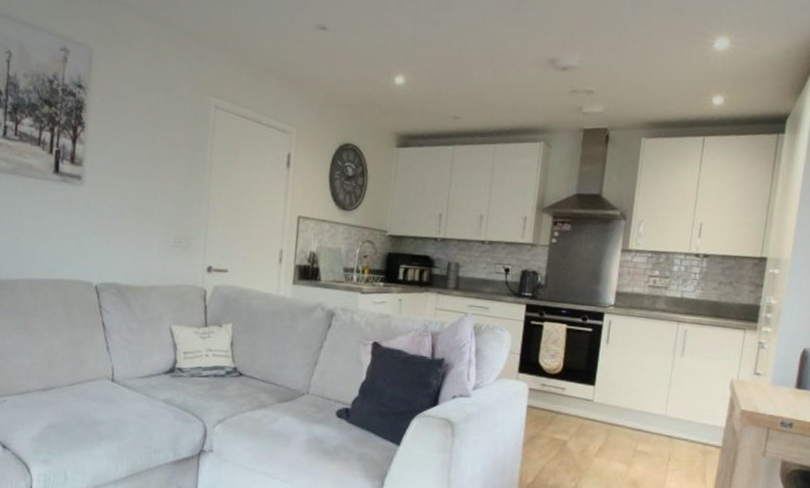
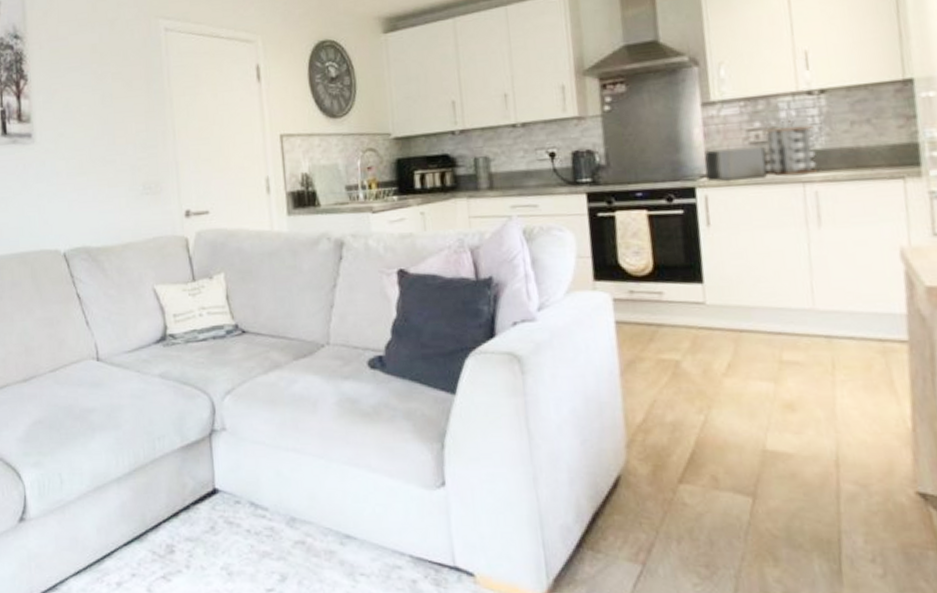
toaster: none [613,285,658,314] -> present [704,146,768,182]
spice rack: none [655,272,694,316] -> present [762,119,818,177]

